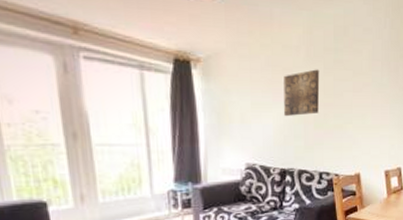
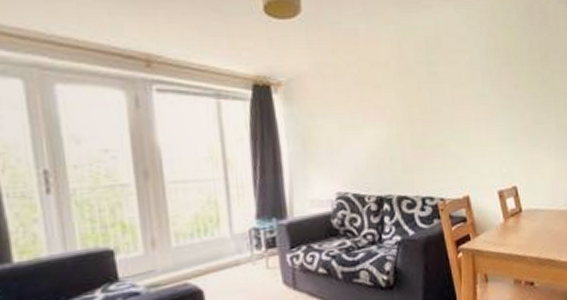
wall art: present [284,69,320,117] -> none [373,84,416,138]

